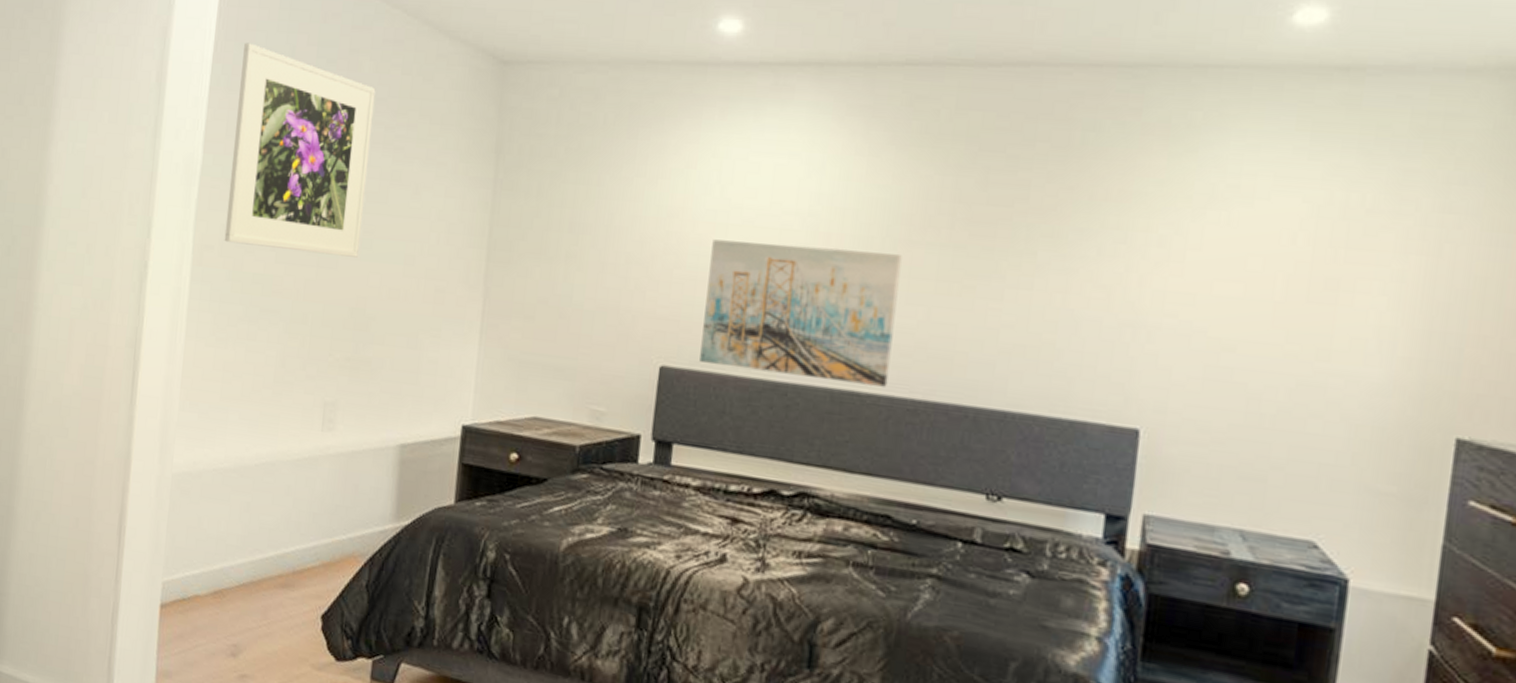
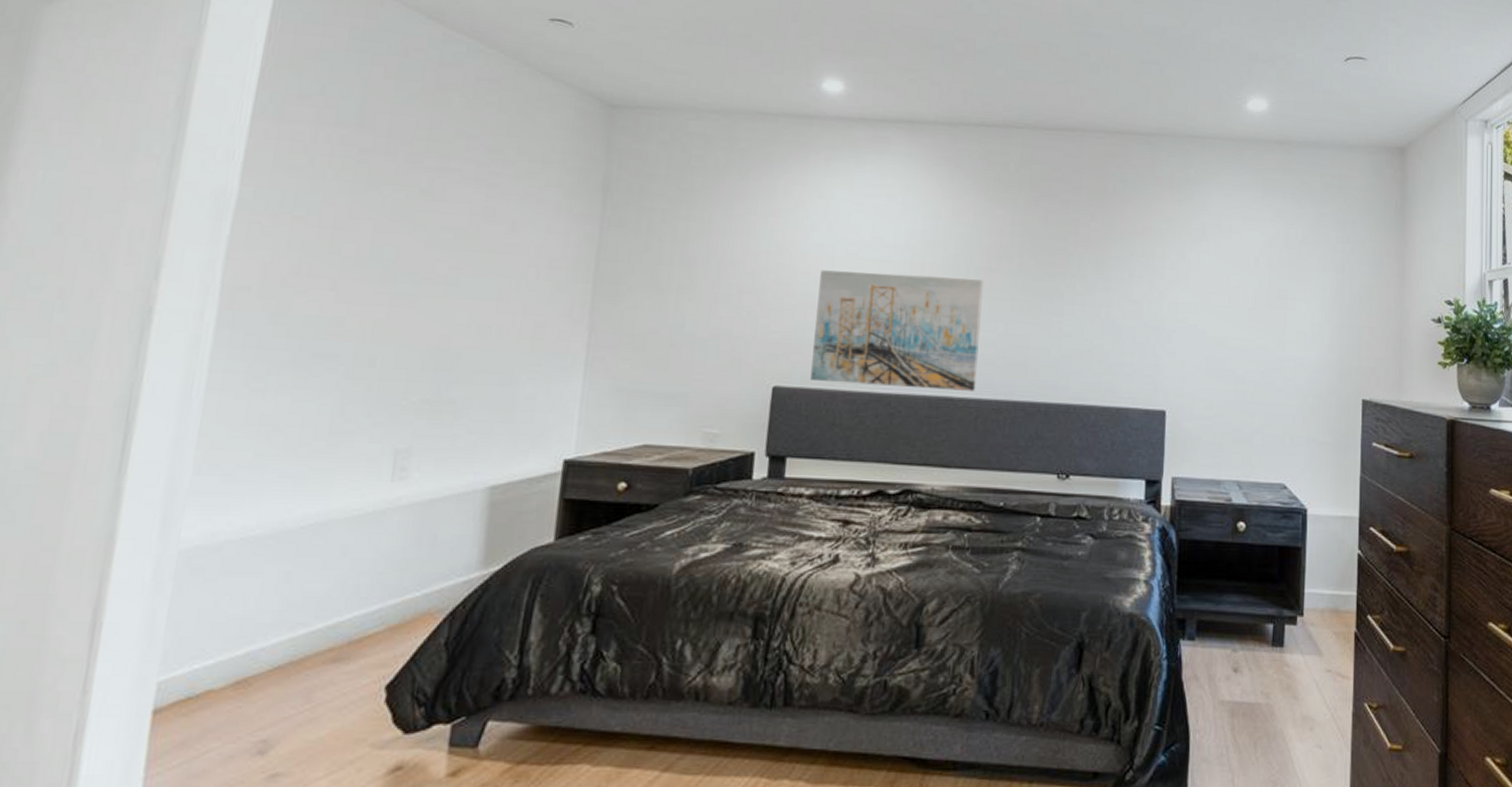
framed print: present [224,42,376,258] -> none [265,71,467,295]

